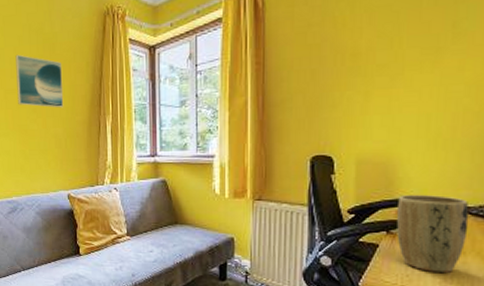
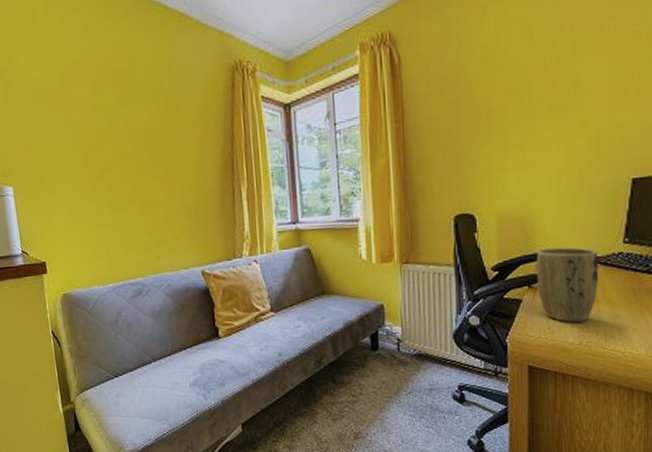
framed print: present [15,54,64,108] -> none [131,114,192,175]

